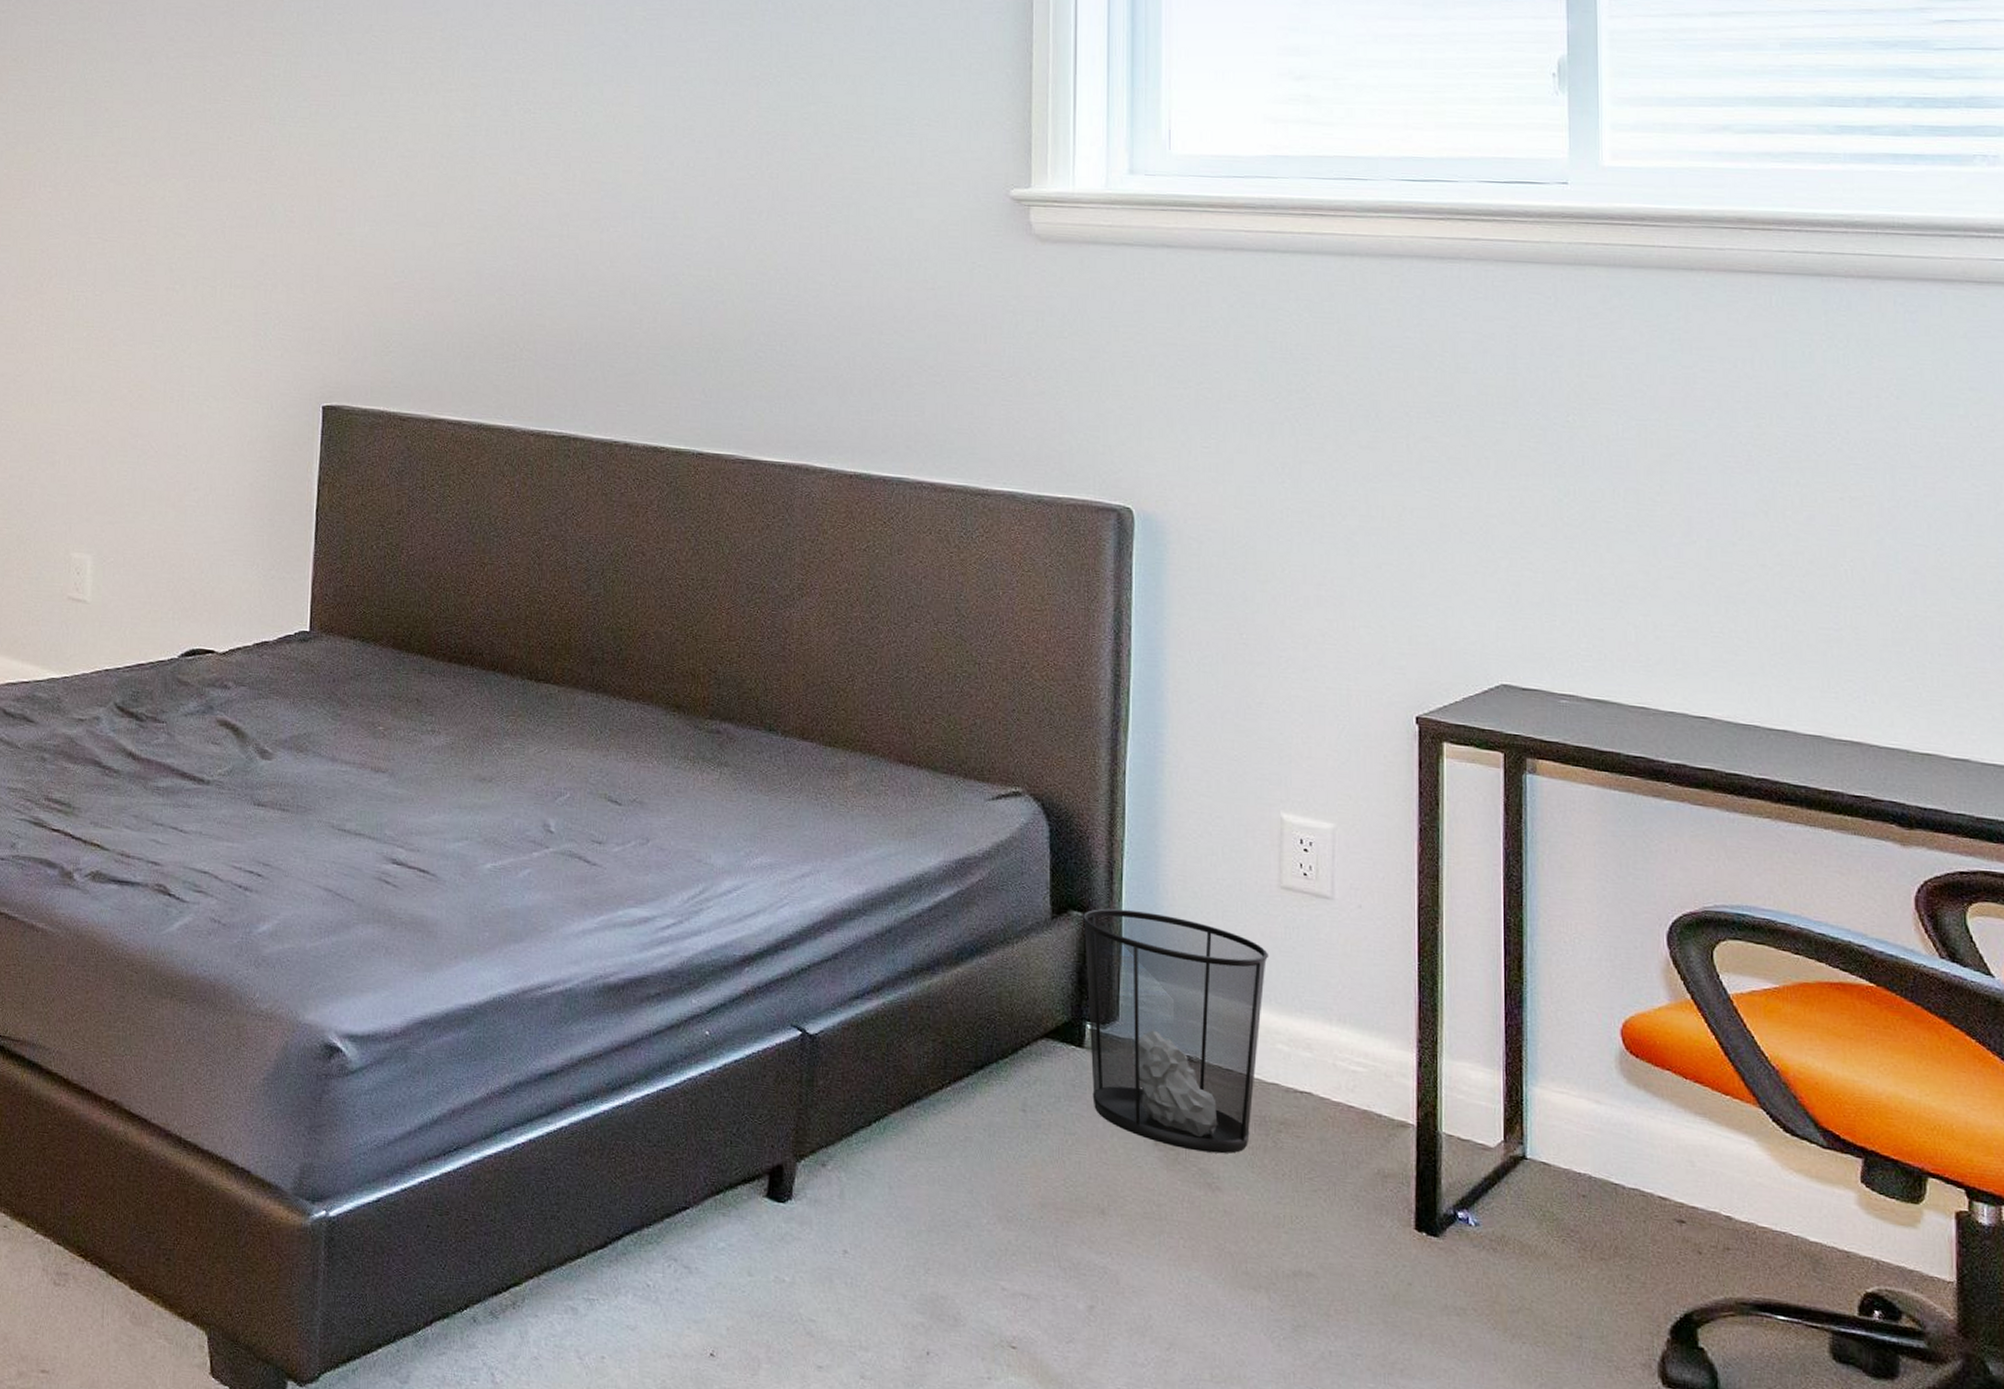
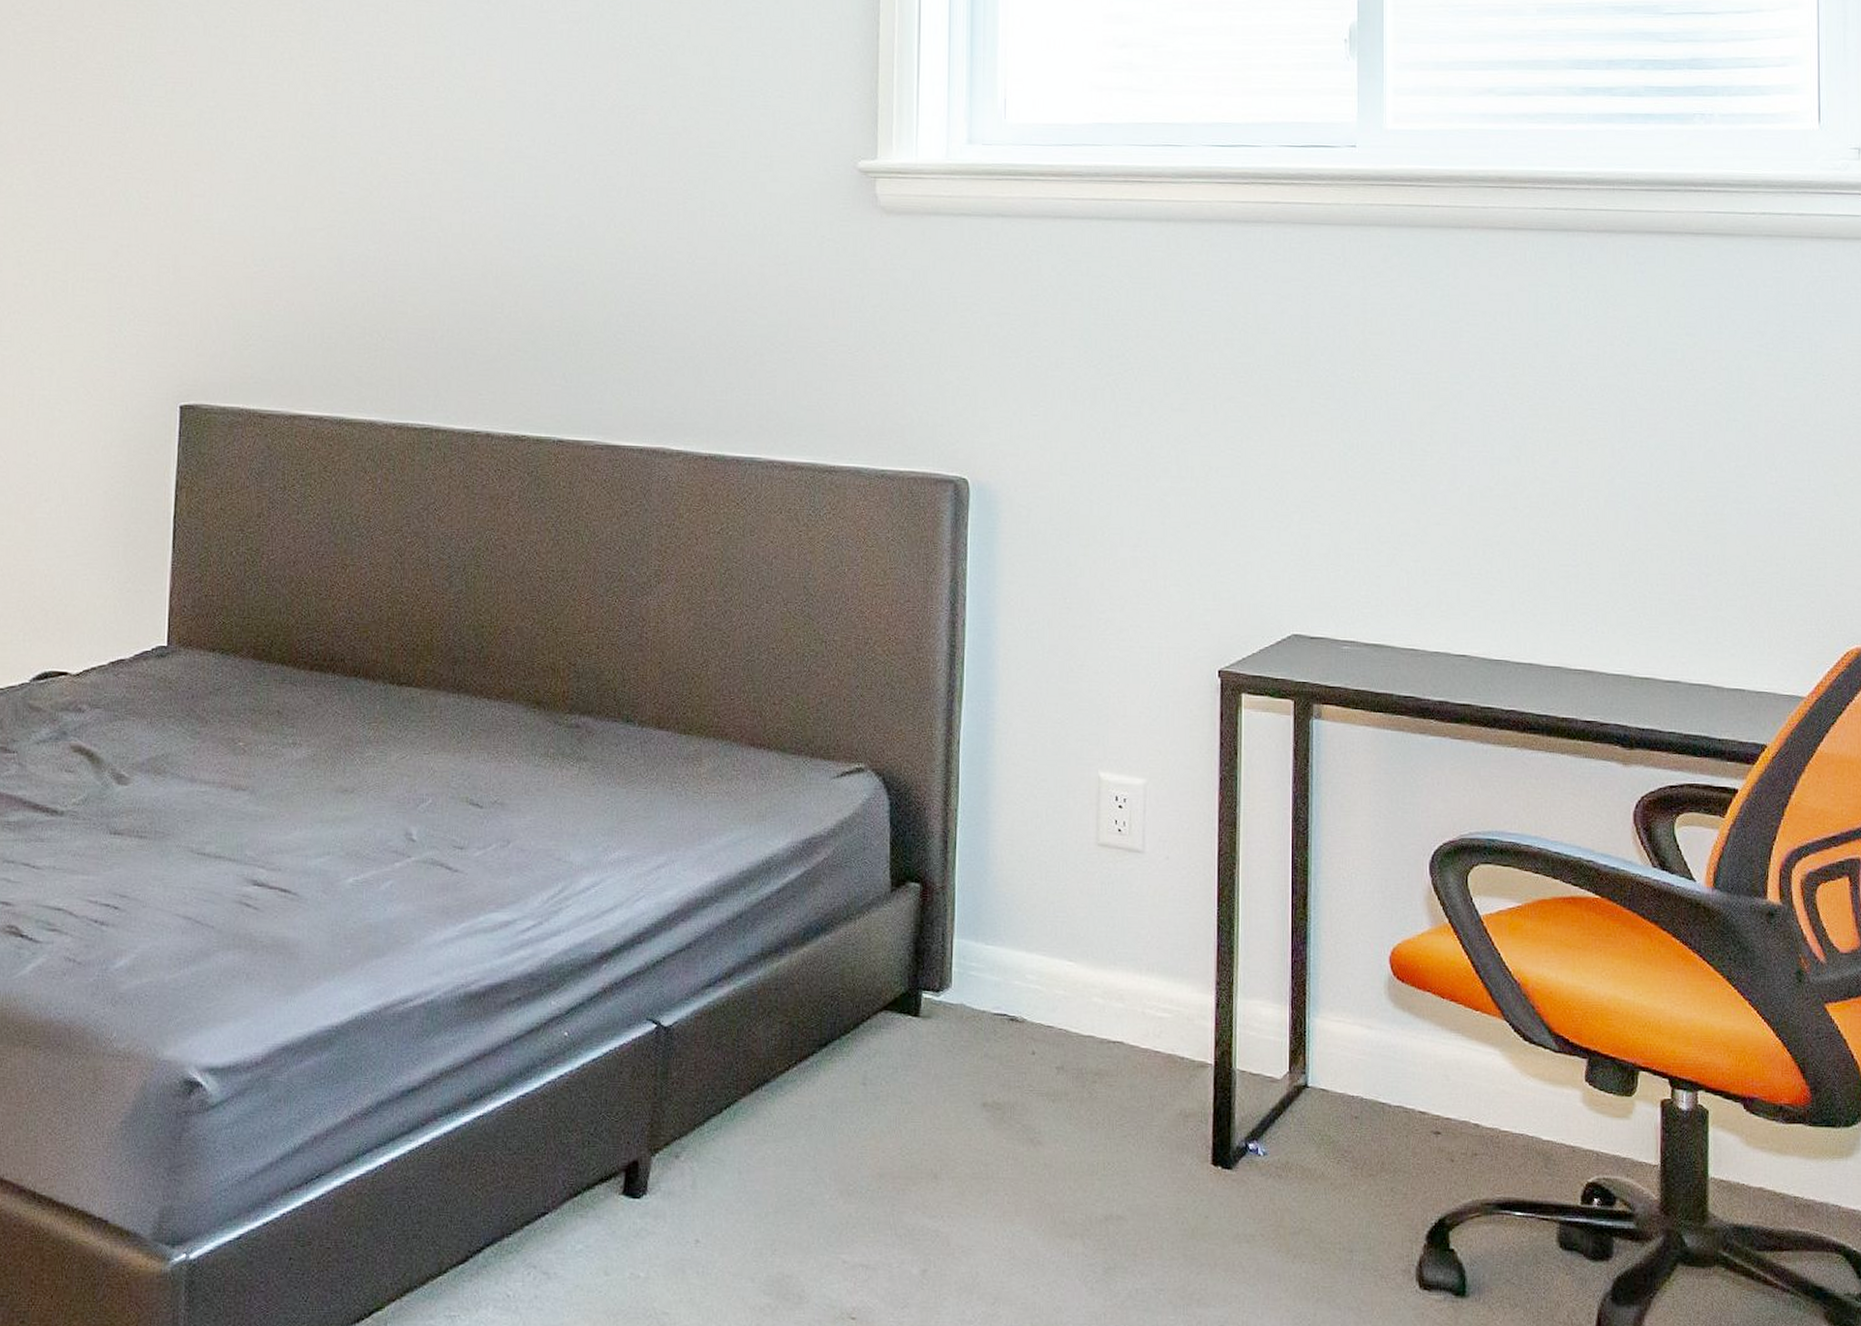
waste bin: present [1082,908,1269,1154] -> none [919,878,1087,1109]

